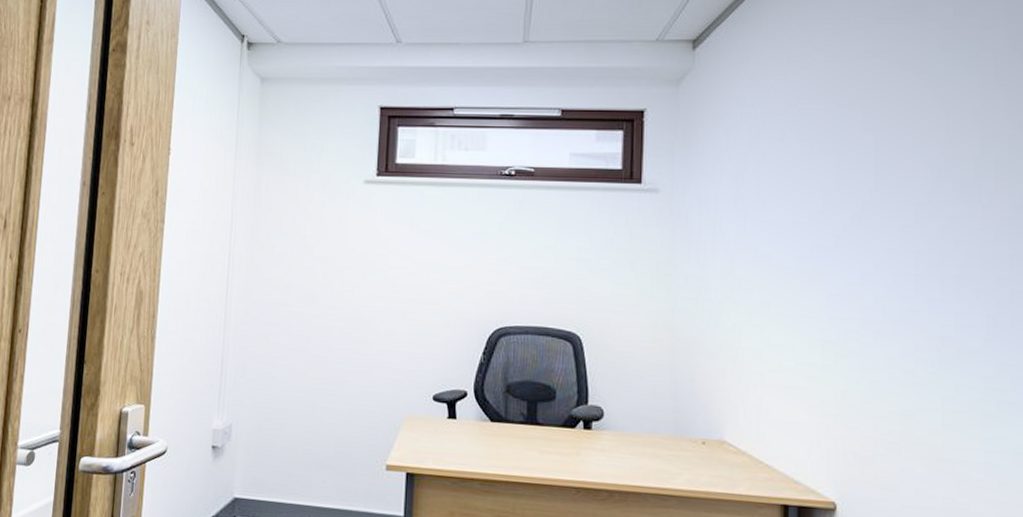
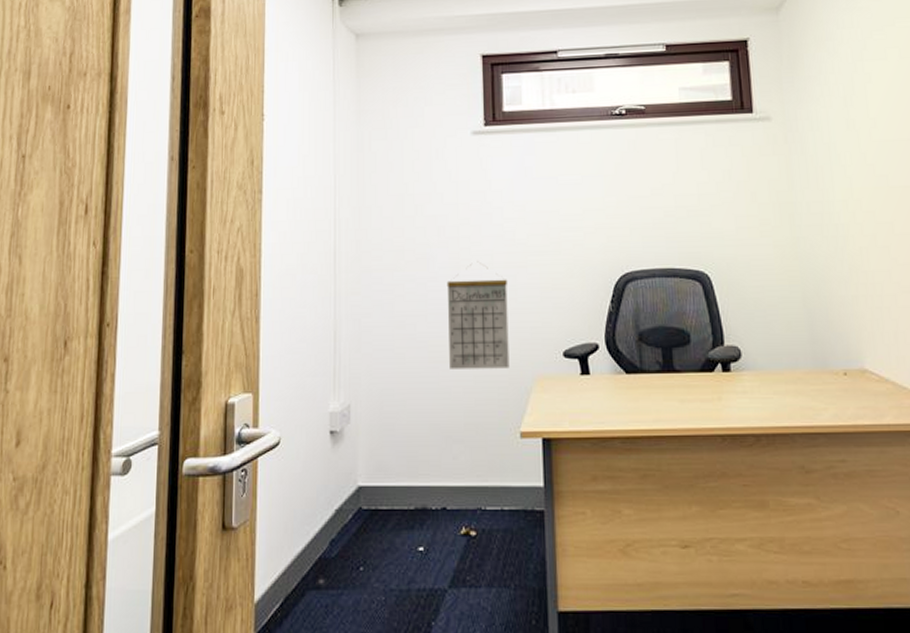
calendar: none [325,304,386,406] -> present [446,261,510,369]

